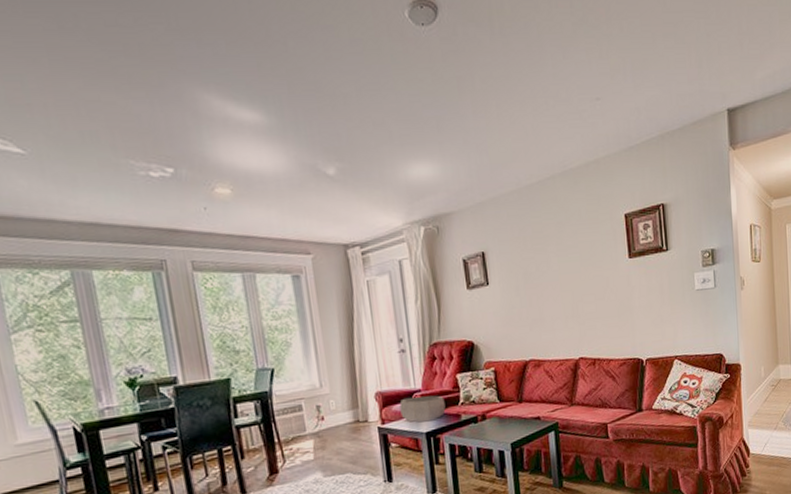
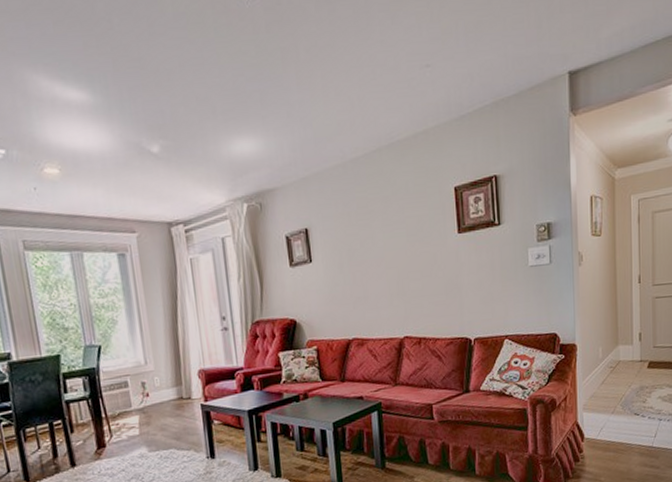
decorative bowl: present [399,395,446,423] -> none [222,373,268,401]

